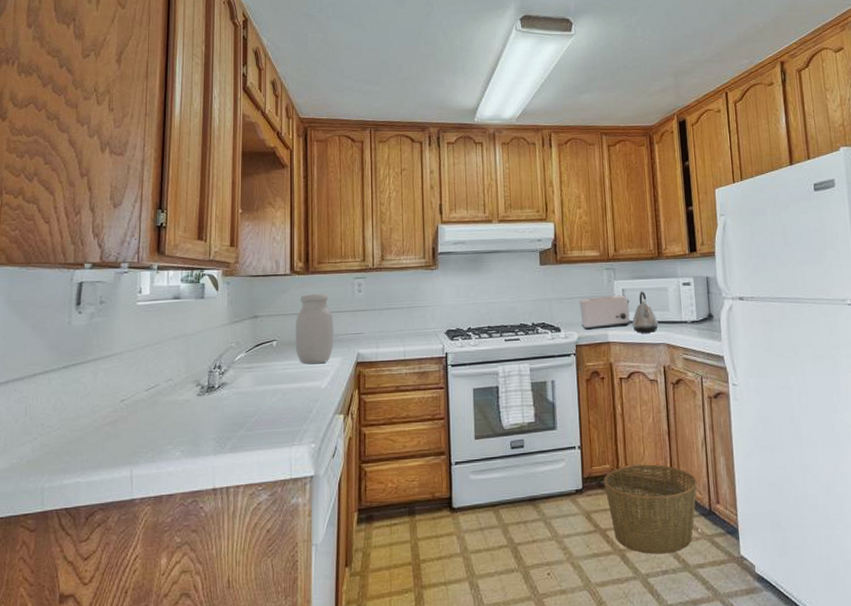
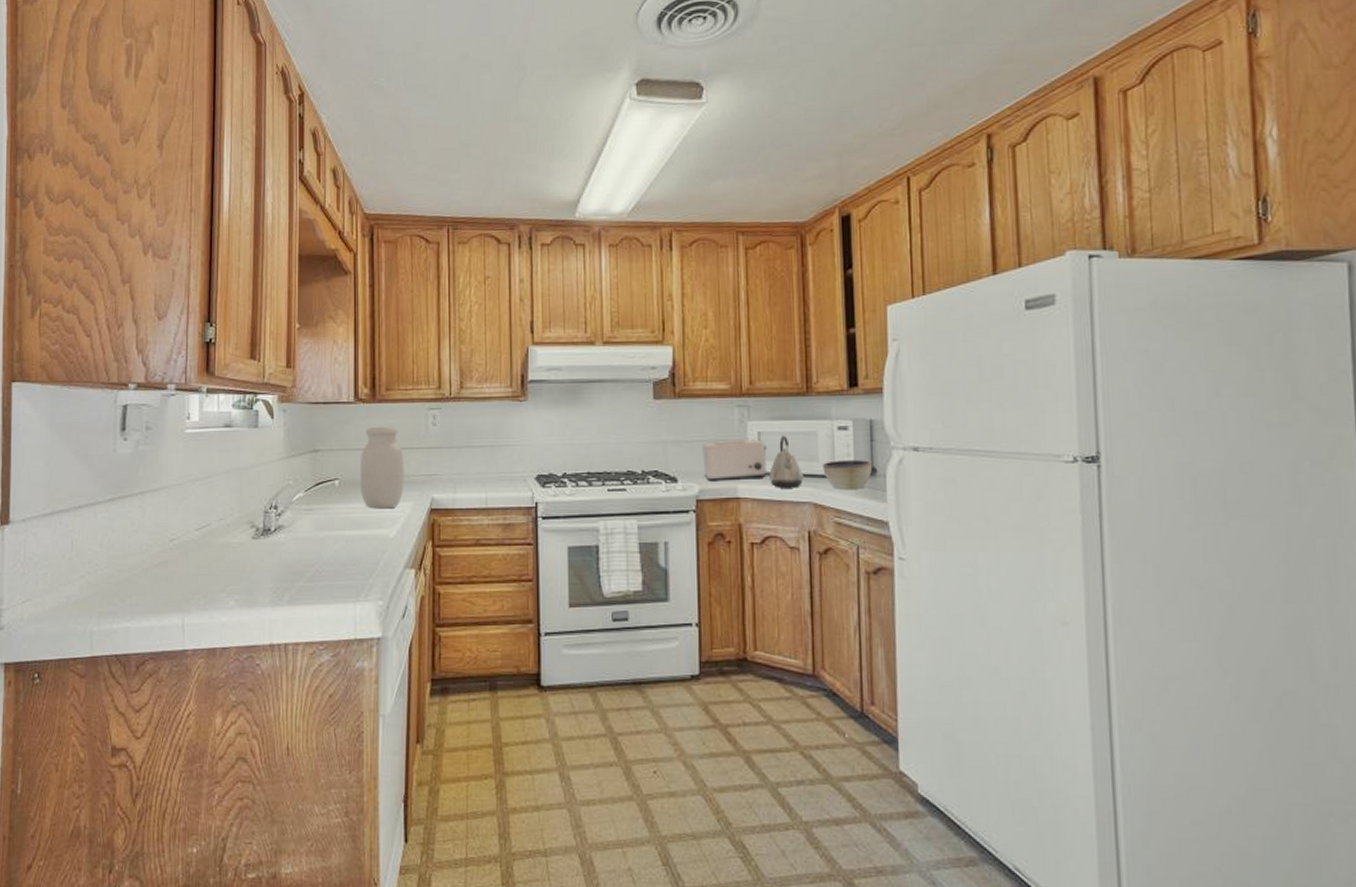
basket: present [604,464,697,554] -> none [726,650,847,761]
bowl: none [673,308,710,332] -> present [823,460,872,489]

